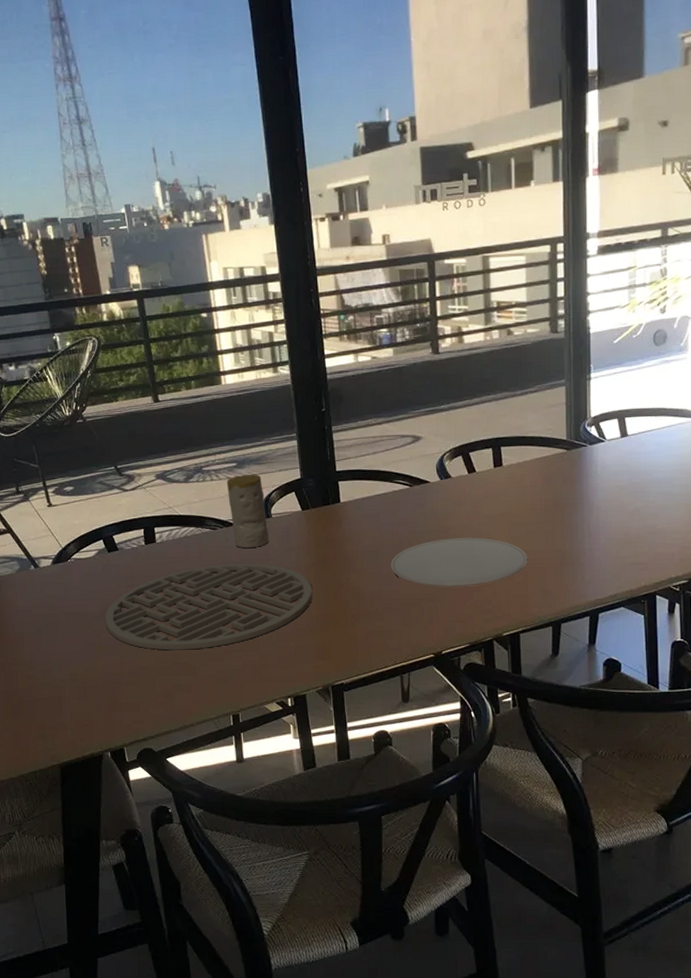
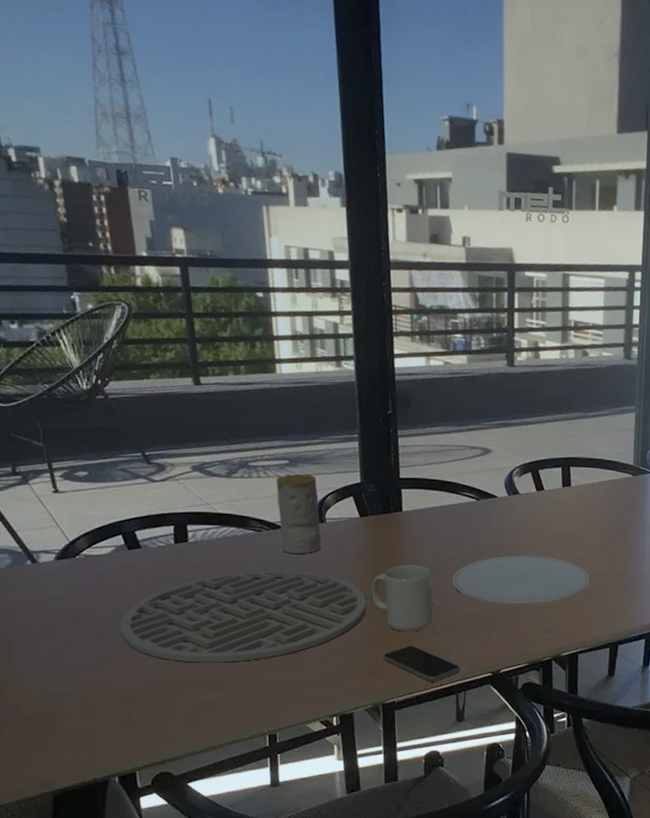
cup: none [316,553,375,617] -> present [372,565,433,632]
mobile phone: none [330,629,403,664] -> present [383,645,461,682]

